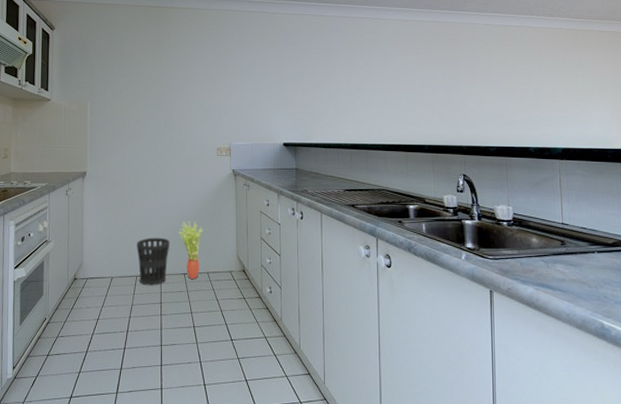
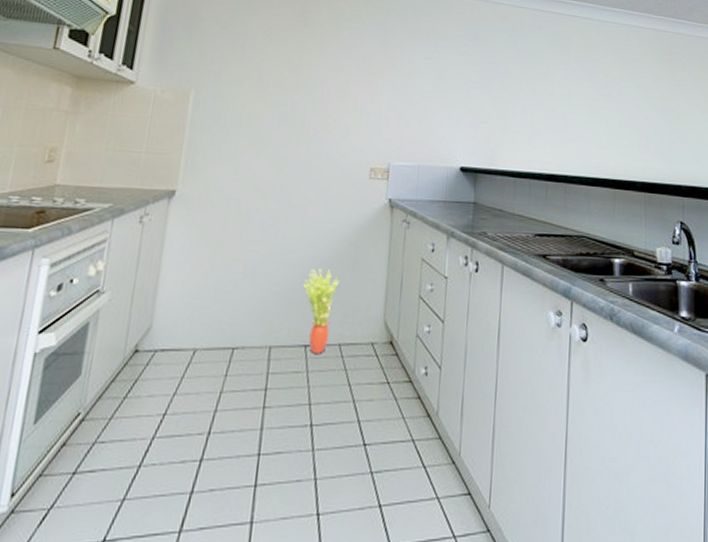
wastebasket: present [137,237,170,286] -> none [236,290,290,364]

